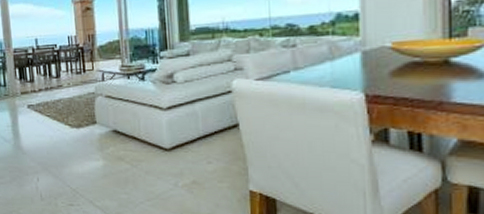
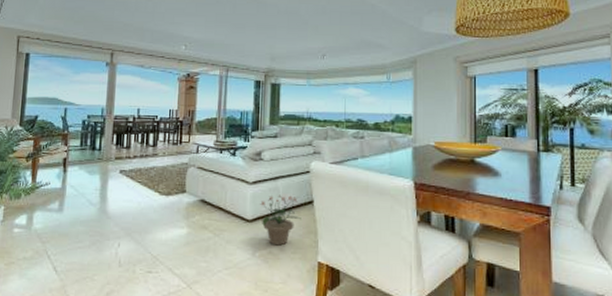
potted plant: none [178,119,226,175] -> present [260,195,301,246]

